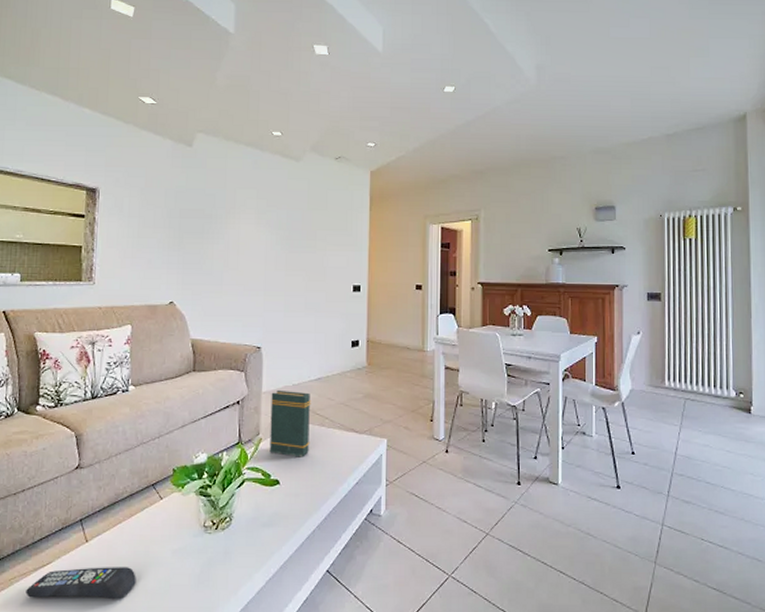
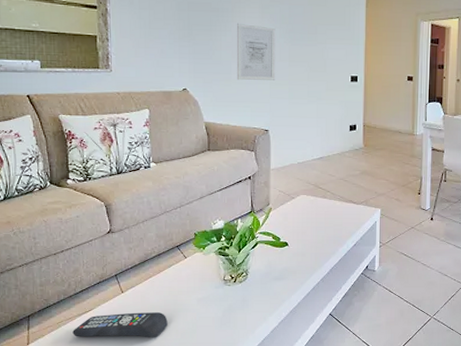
wall art: none [228,229,272,292] -> present [236,23,276,81]
book: present [269,389,311,458] -> none [279,167,315,224]

